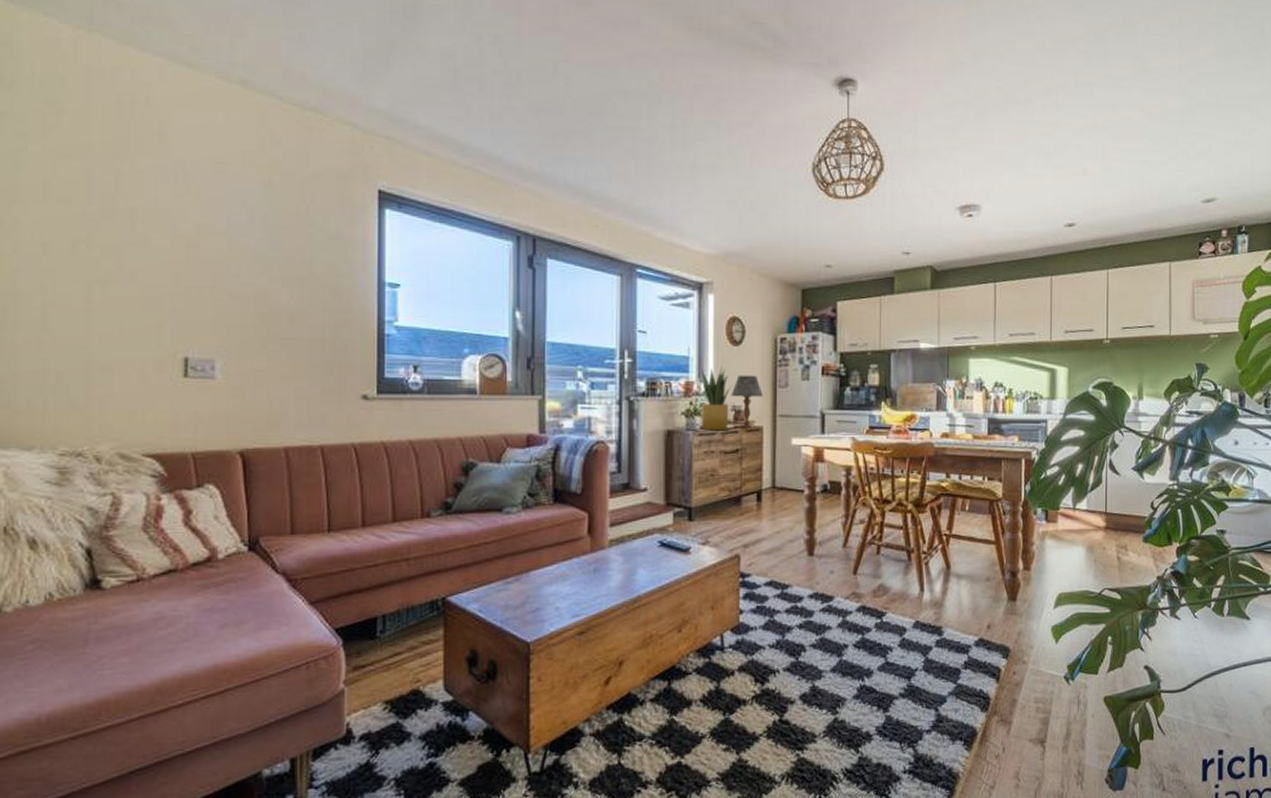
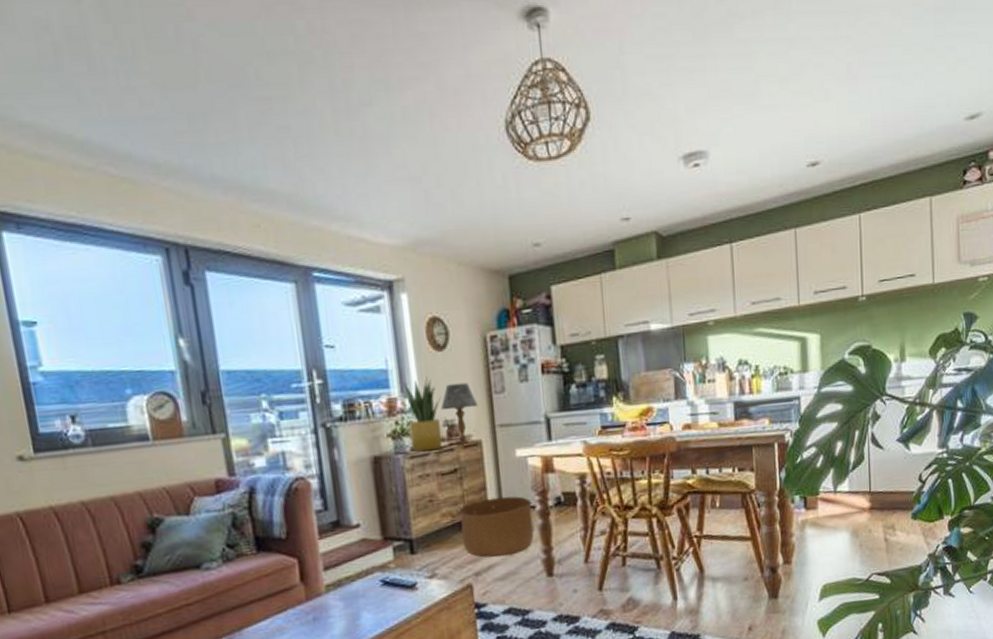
basket: none [735,478,802,533] -> present [458,496,534,558]

